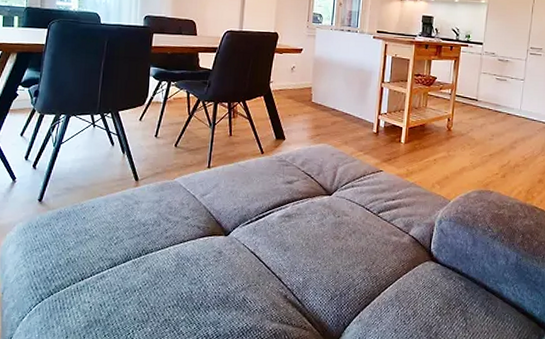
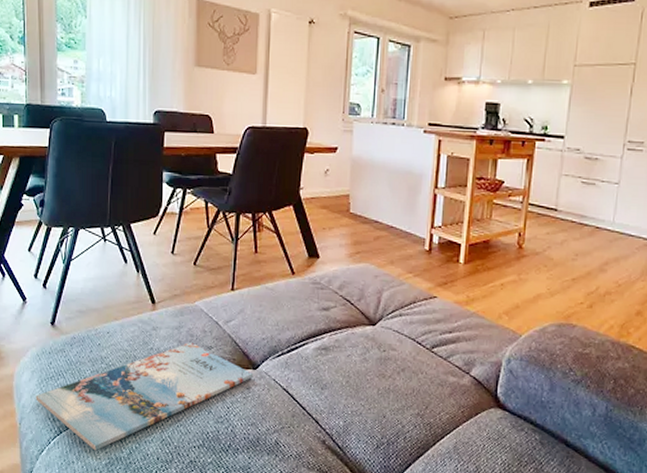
magazine: none [19,214,225,315] -> present [35,343,254,451]

